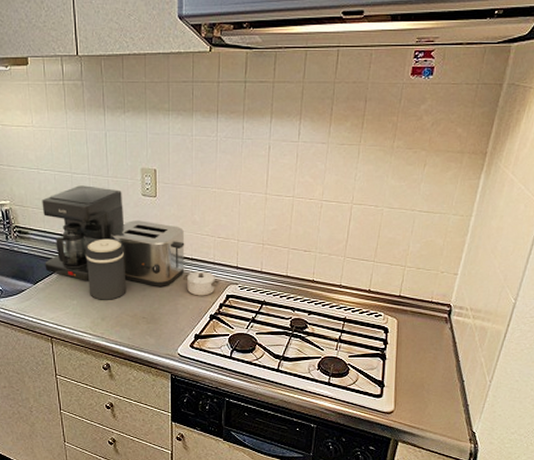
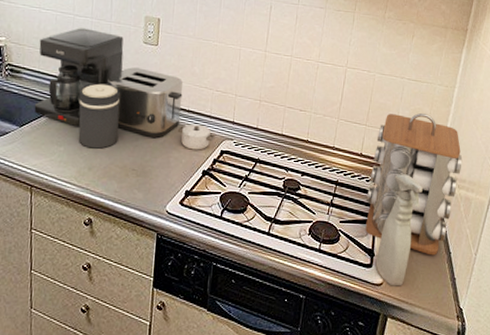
spice rack: none [375,246,479,384] -> present [365,113,463,256]
spray bottle: none [385,308,435,414] -> present [375,174,423,286]

